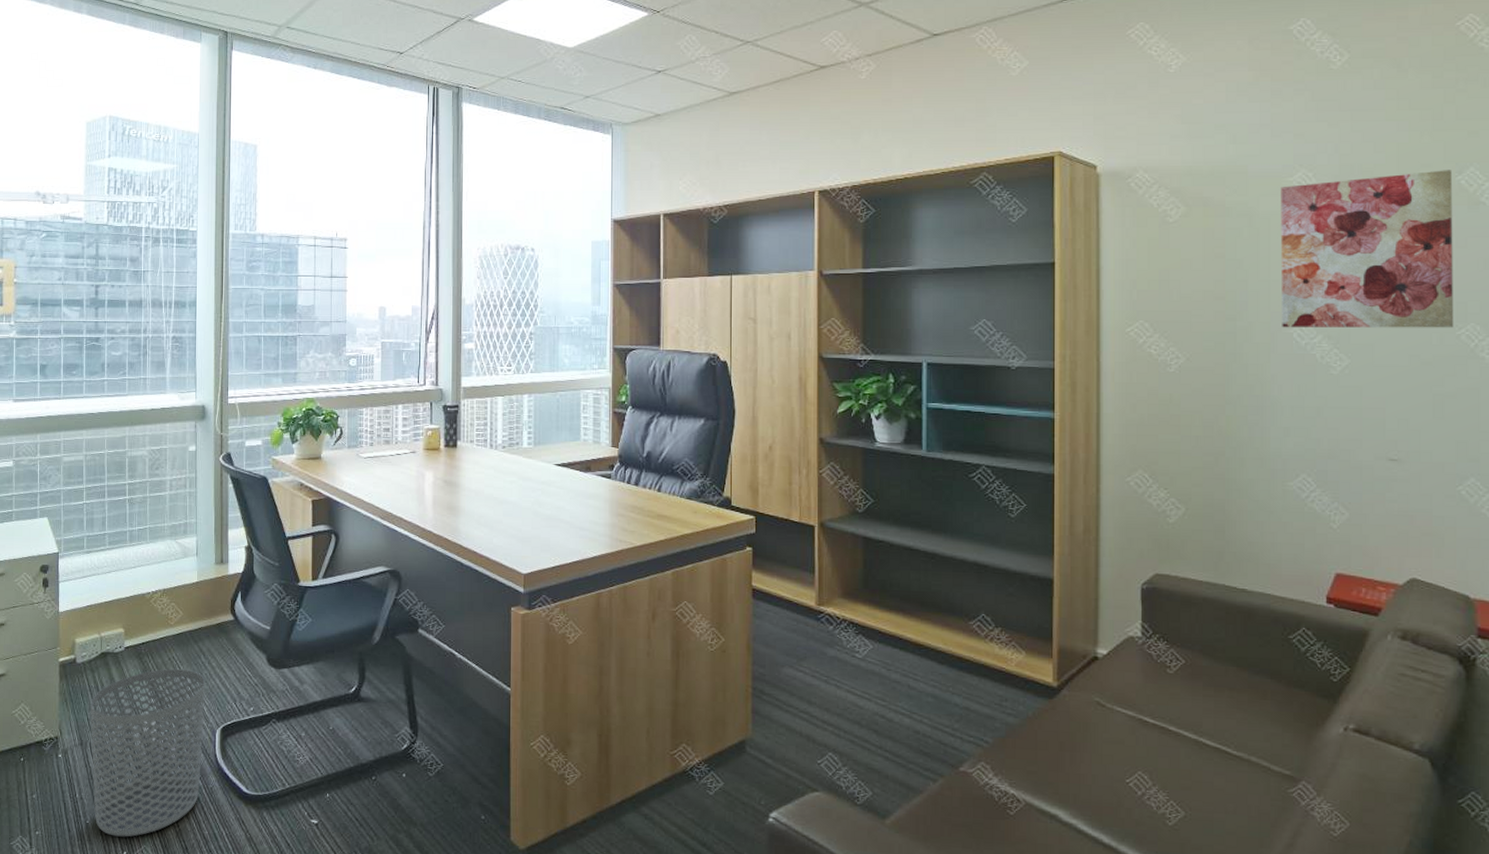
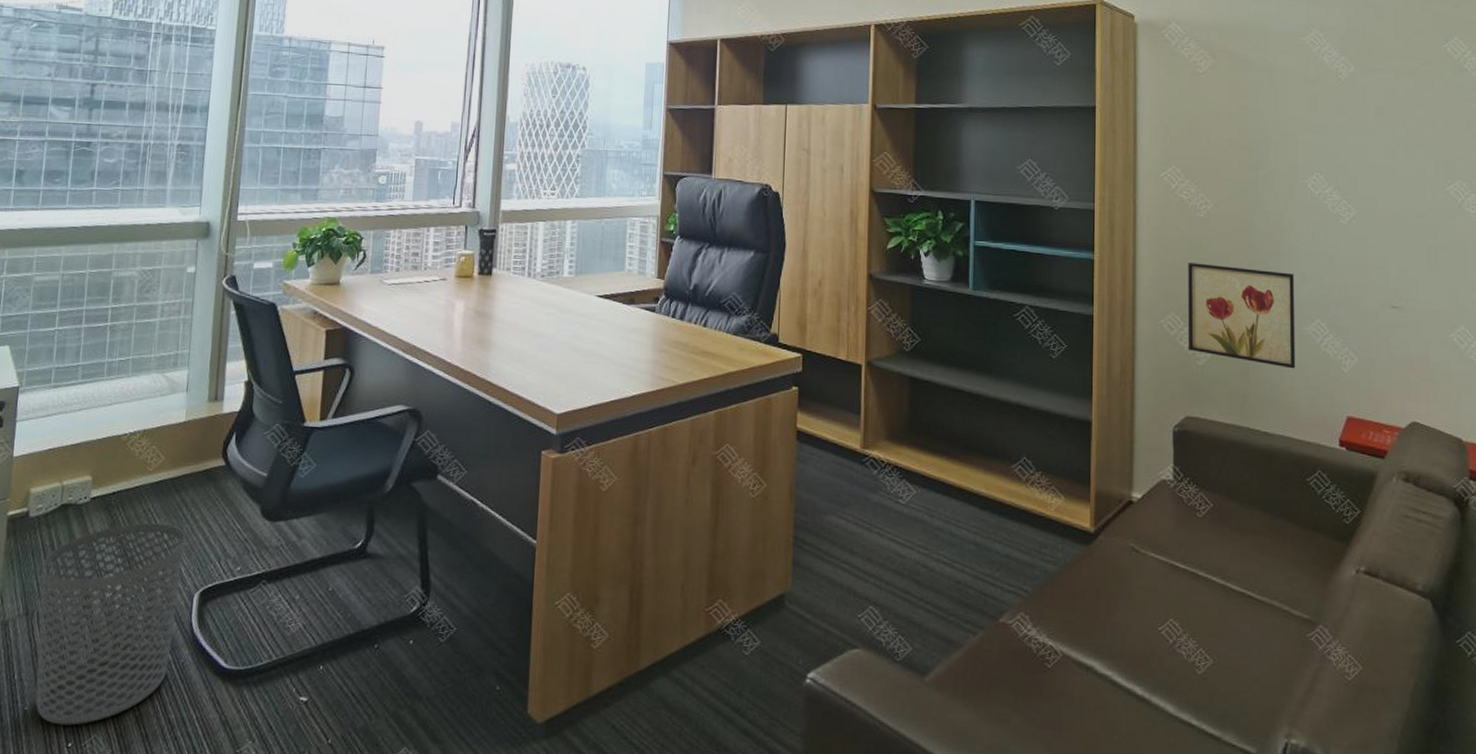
wall art: none [1157,419,1278,525] -> present [1188,263,1296,369]
wall art: present [1280,170,1454,328] -> none [1296,37,1444,184]

